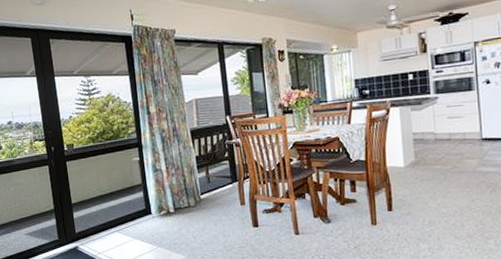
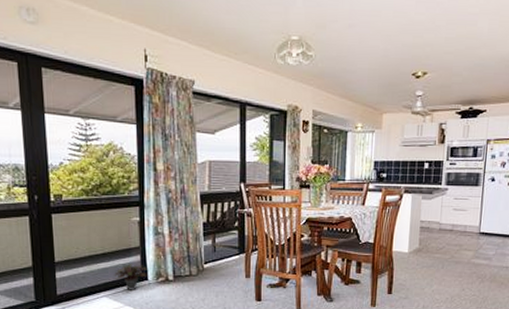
potted plant: none [122,200,151,225] -> present [114,264,147,290]

